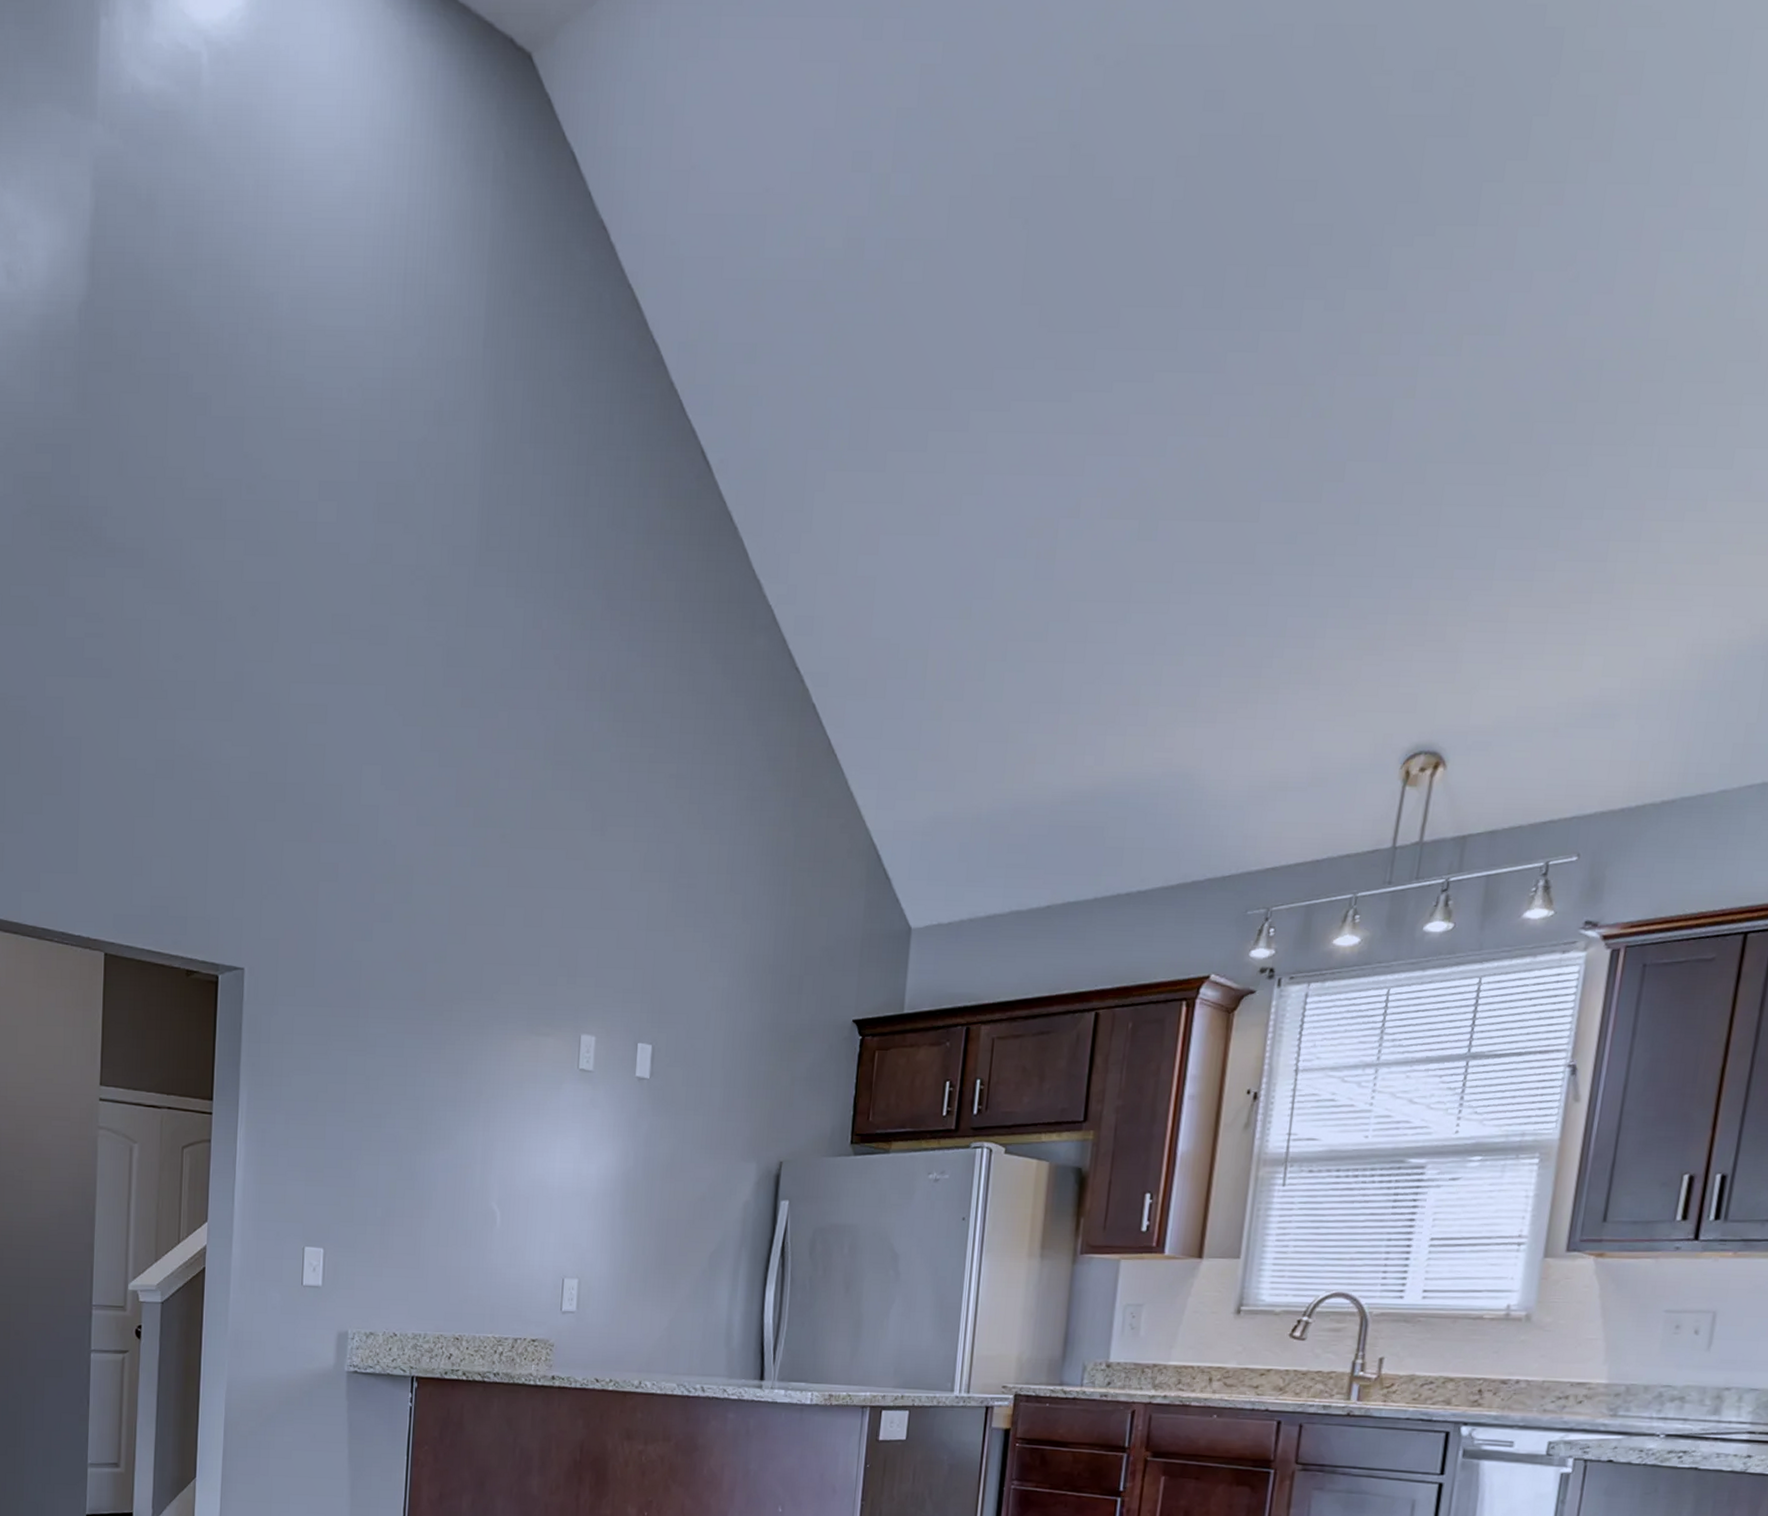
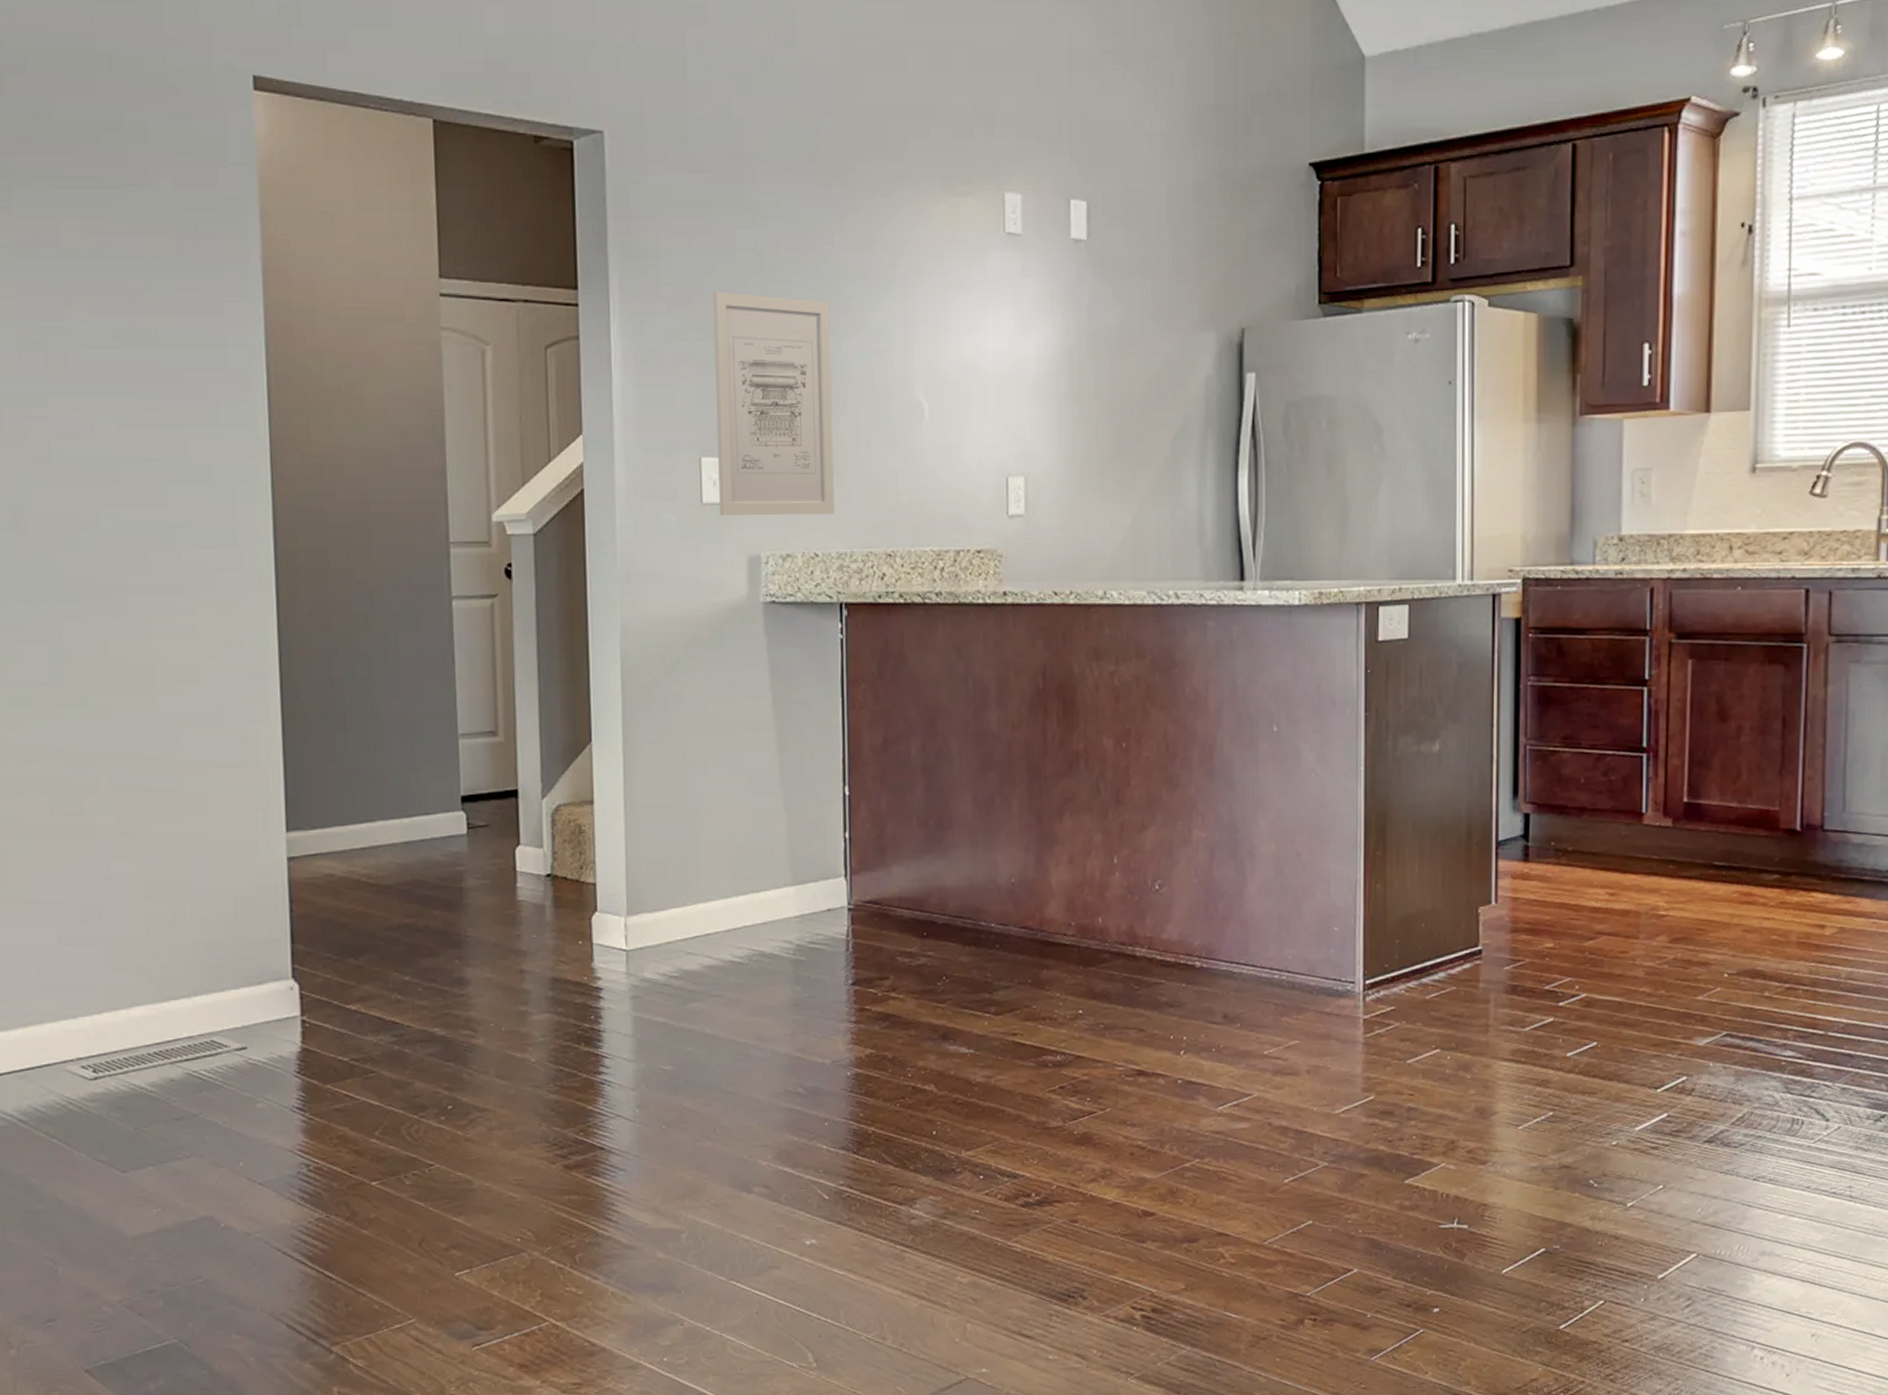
wall art: none [316,1107,423,1301] -> present [712,291,834,515]

